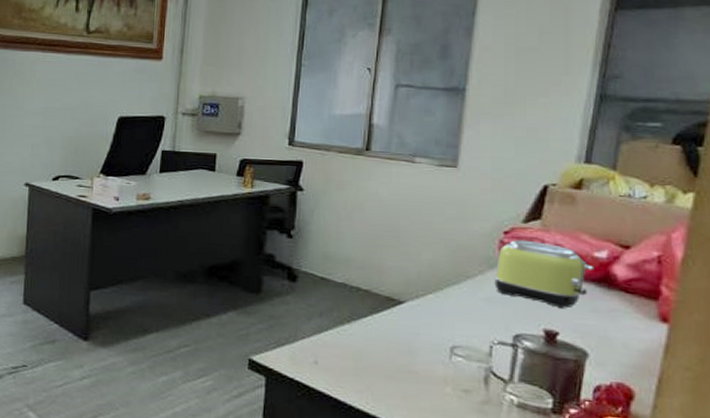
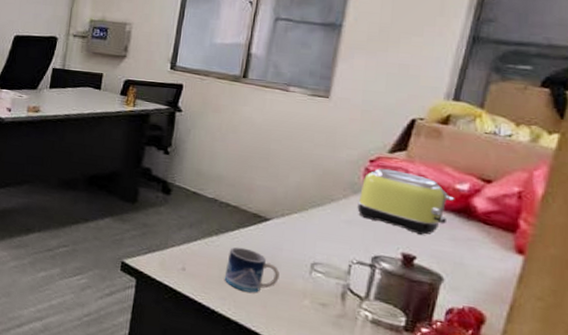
mug: none [360,334,418,384] -> present [224,247,280,293]

